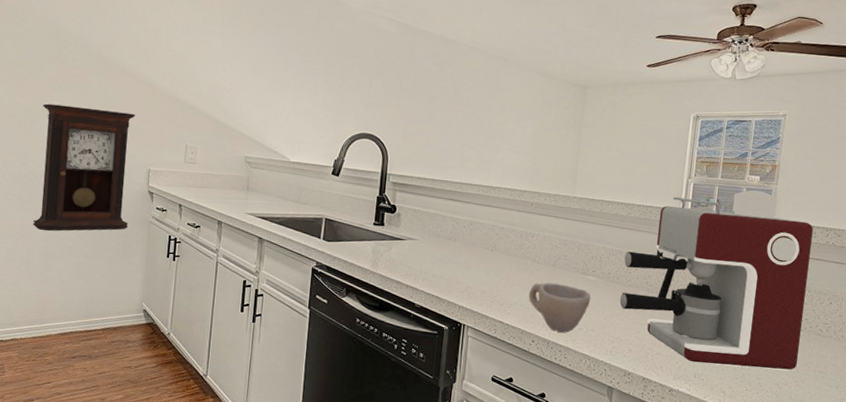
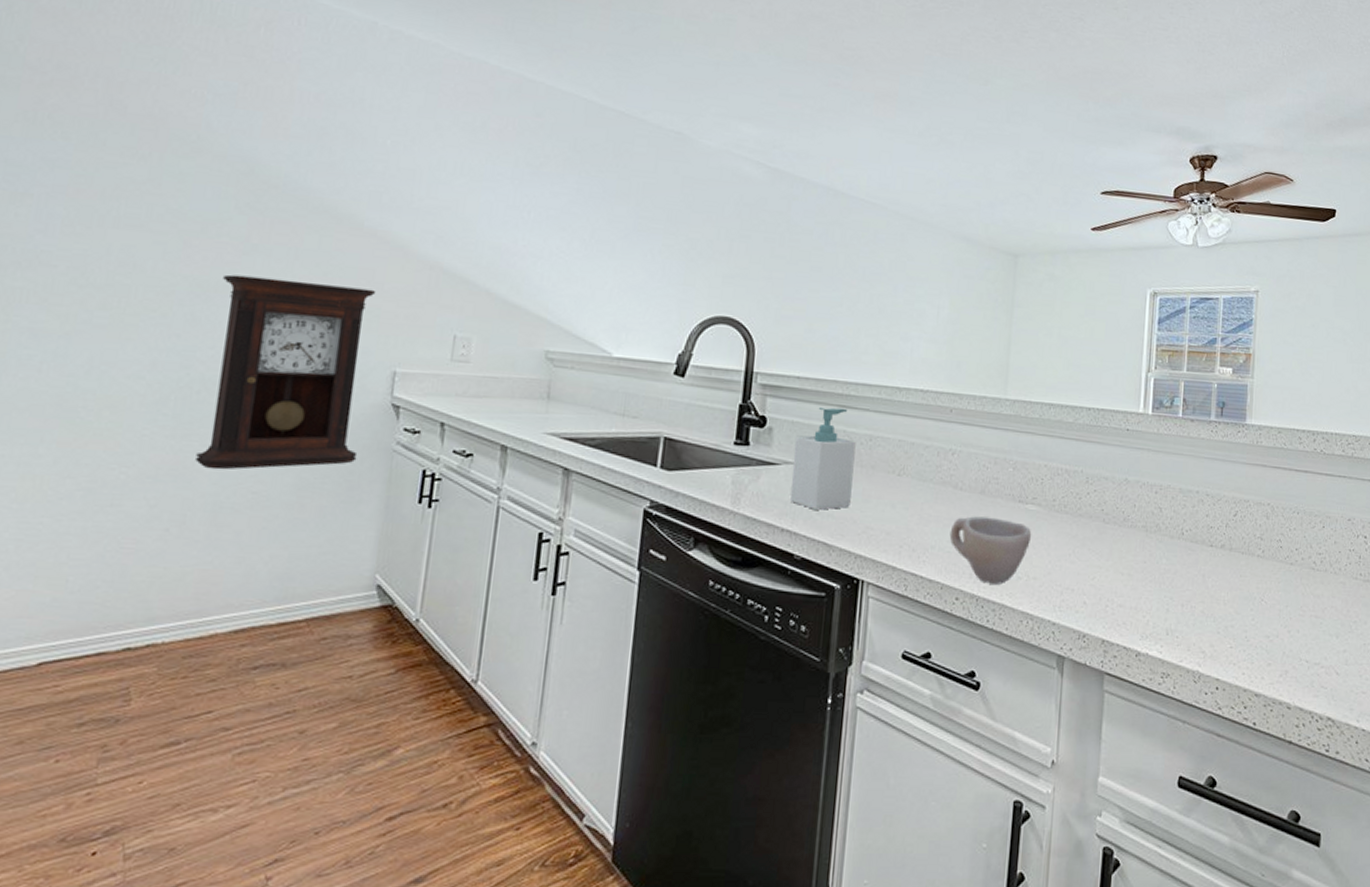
soap bottle: none [412,200,461,274] -> present [789,407,856,510]
coffee maker: present [619,190,813,370] -> none [1068,385,1298,617]

